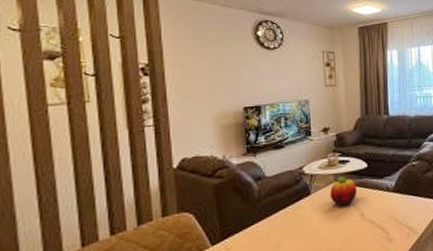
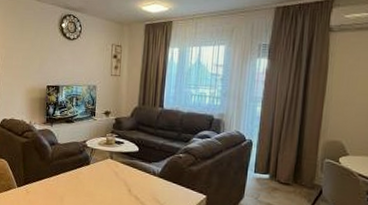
fruit: present [330,177,357,206] -> none [105,155,128,180]

